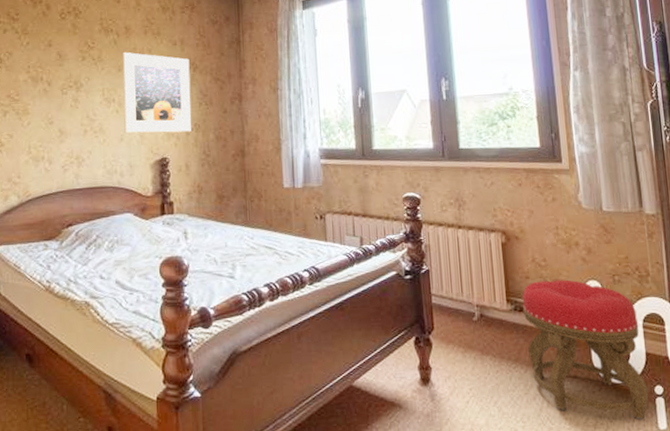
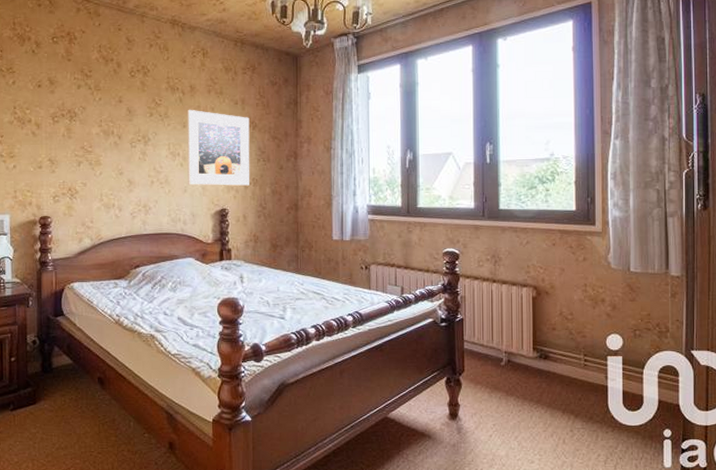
stool: present [522,279,649,420] -> none [548,332,657,458]

